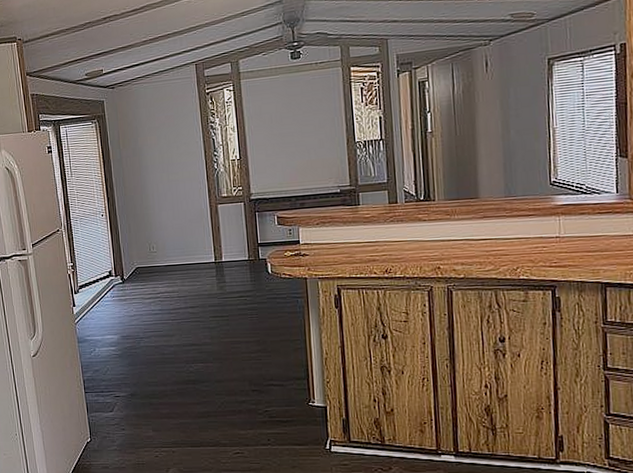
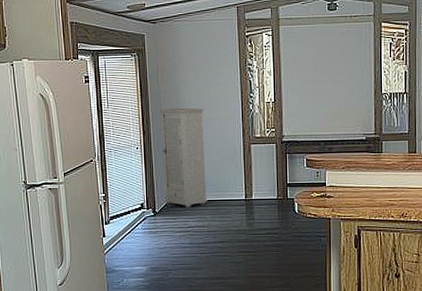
cabinet: none [121,171,177,273] -> present [158,108,208,207]

